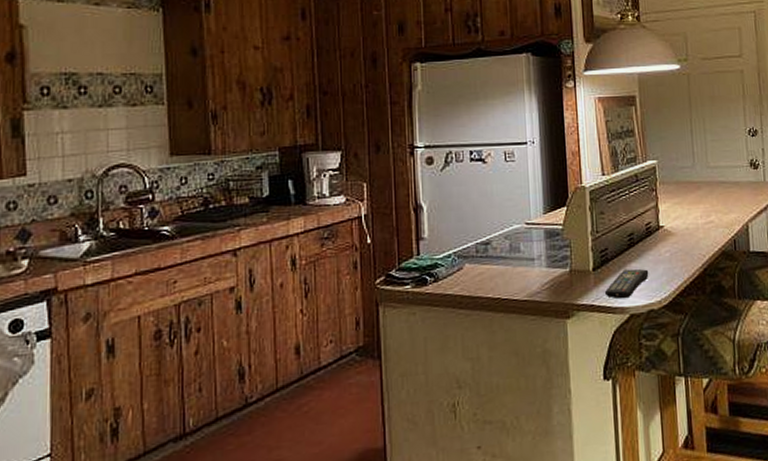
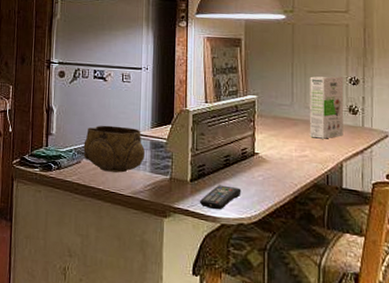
decorative bowl: none [464,216,539,275] -> present [83,125,145,173]
cereal box: none [709,129,747,201] -> present [310,76,344,139]

